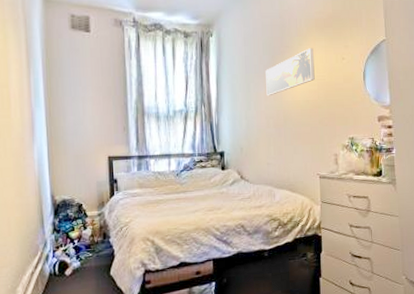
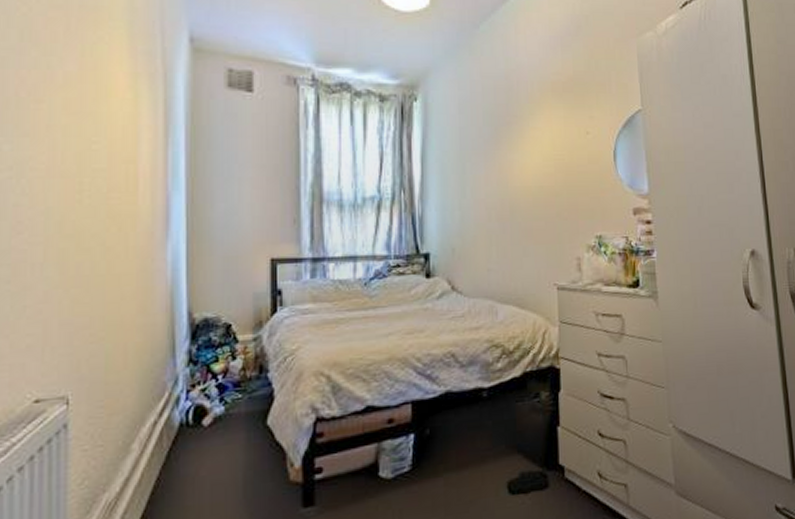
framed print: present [266,48,315,96] -> none [486,118,551,180]

